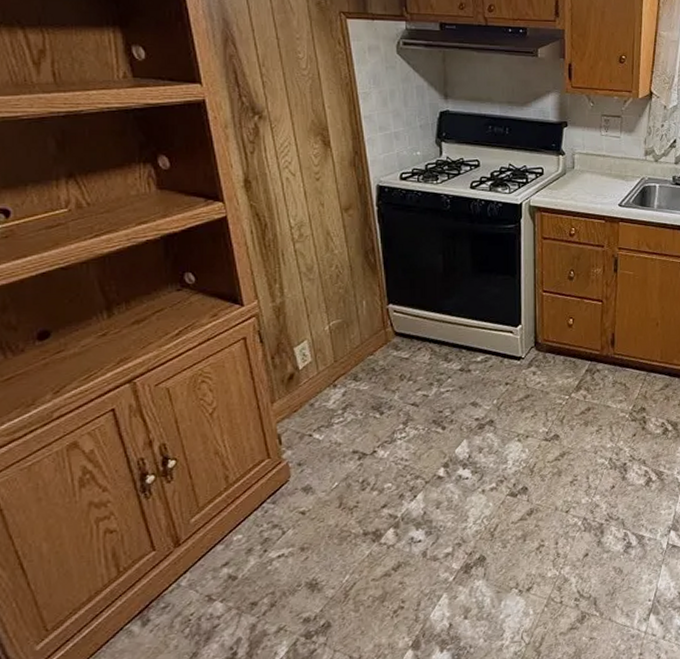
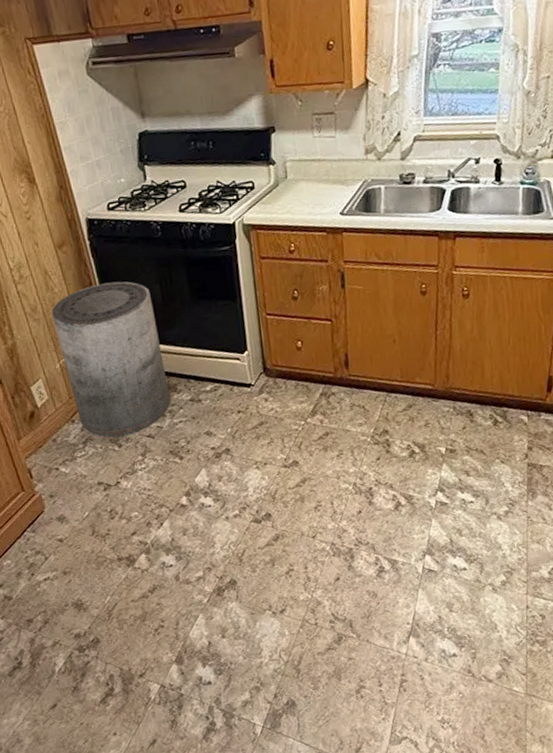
trash can: none [328,248,439,404] -> present [51,281,170,437]

